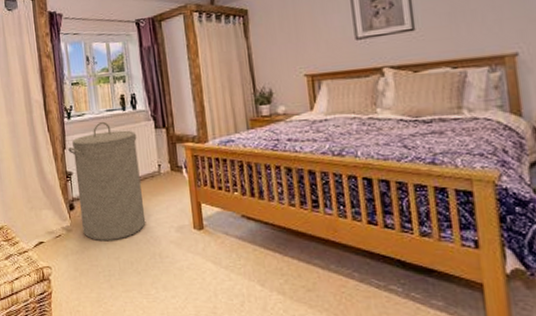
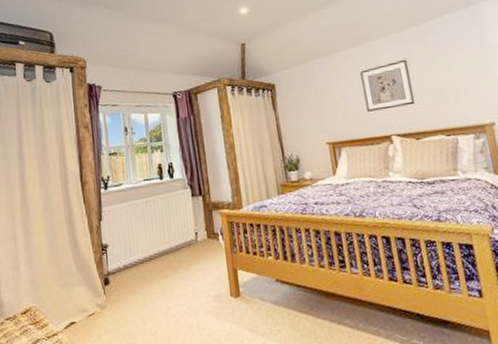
laundry hamper: present [68,121,146,241] -> none [104,191,183,316]

